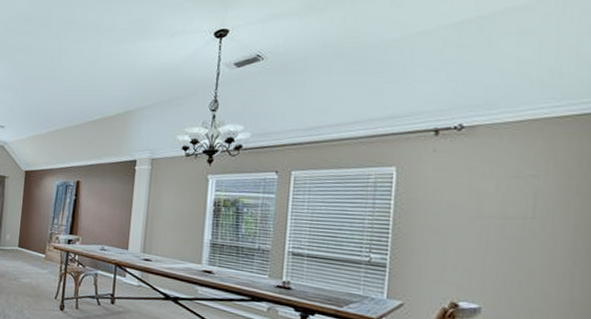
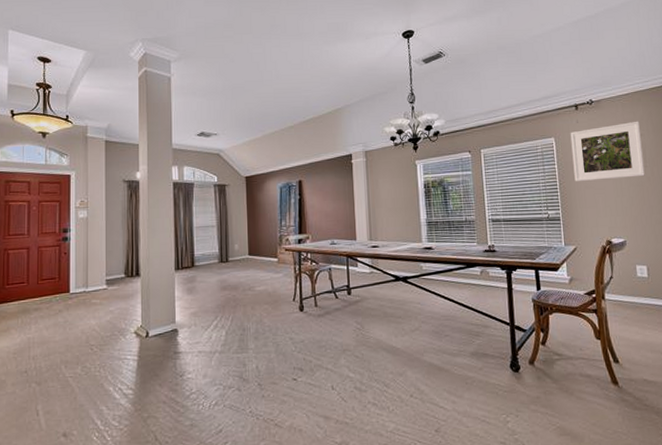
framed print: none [416,157,534,230] -> present [570,121,645,181]

